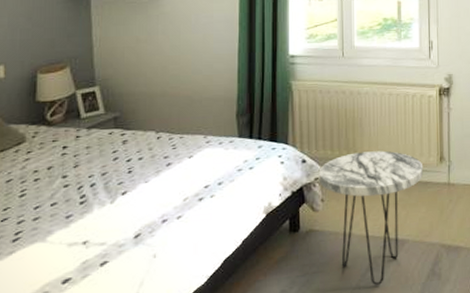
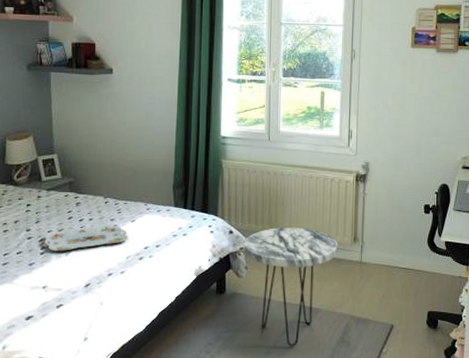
serving tray: none [84,163,185,199] -> present [44,225,128,251]

